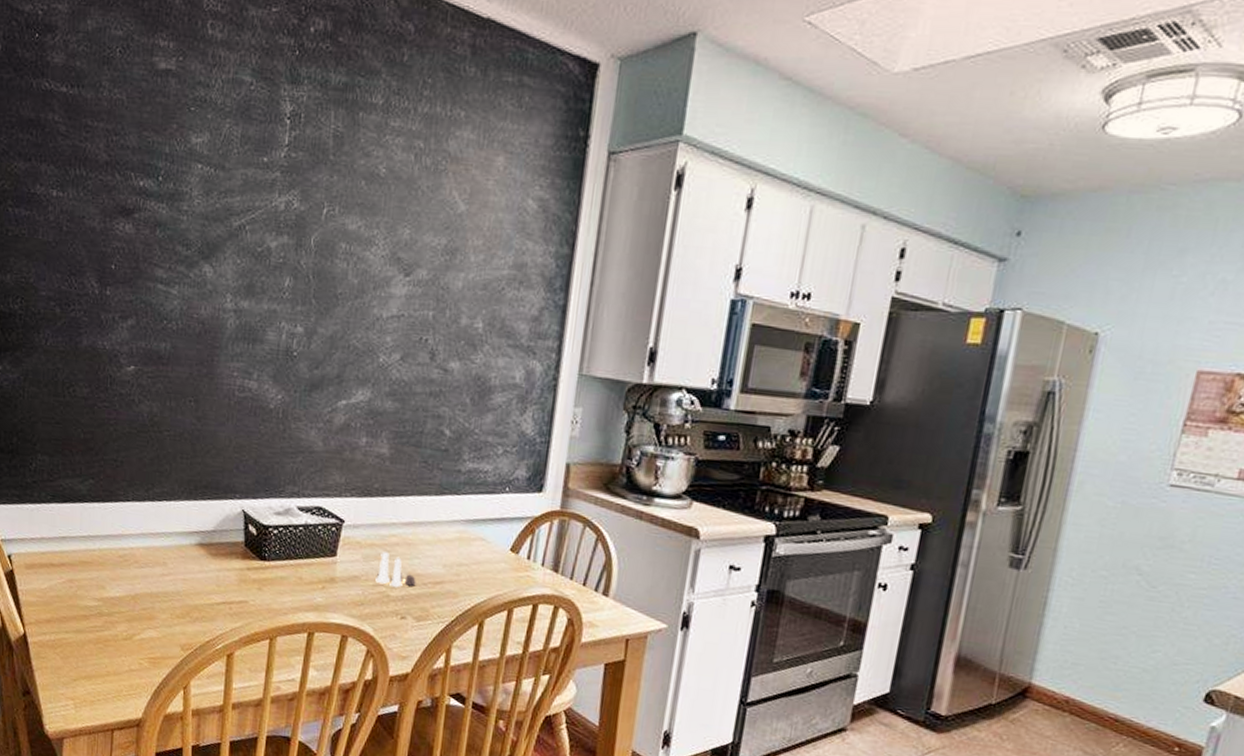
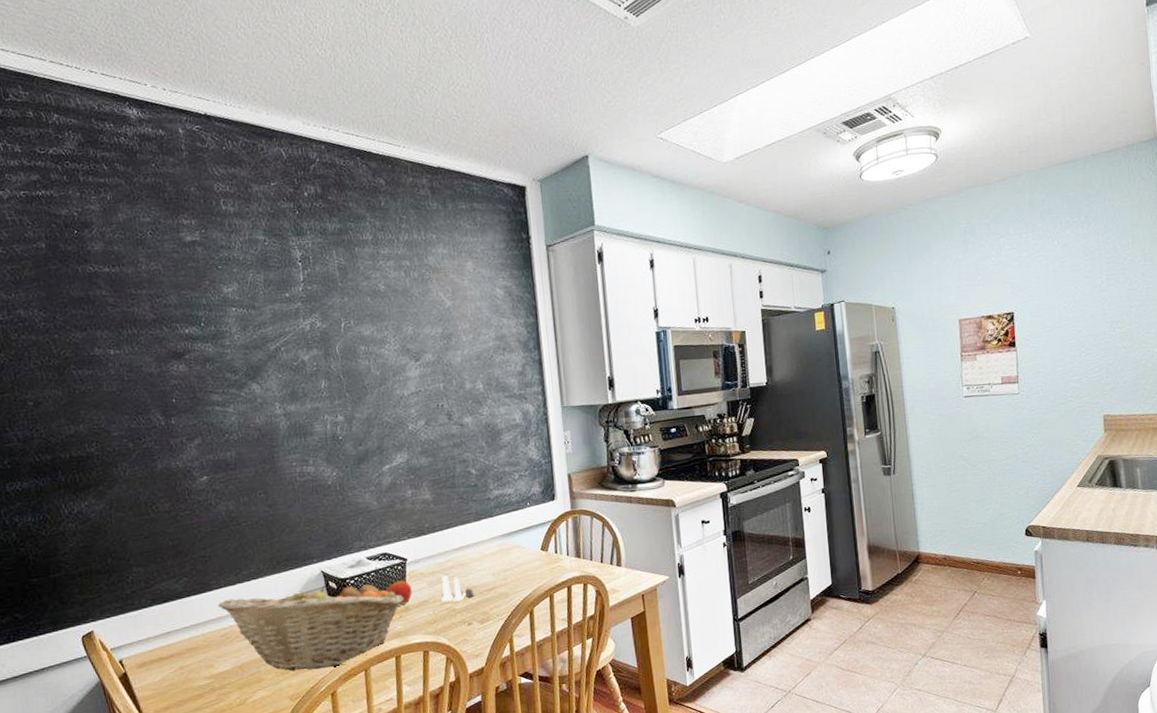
fruit basket: none [121,516,331,627] -> present [217,579,403,671]
apple: none [312,544,343,575] -> present [386,580,412,606]

